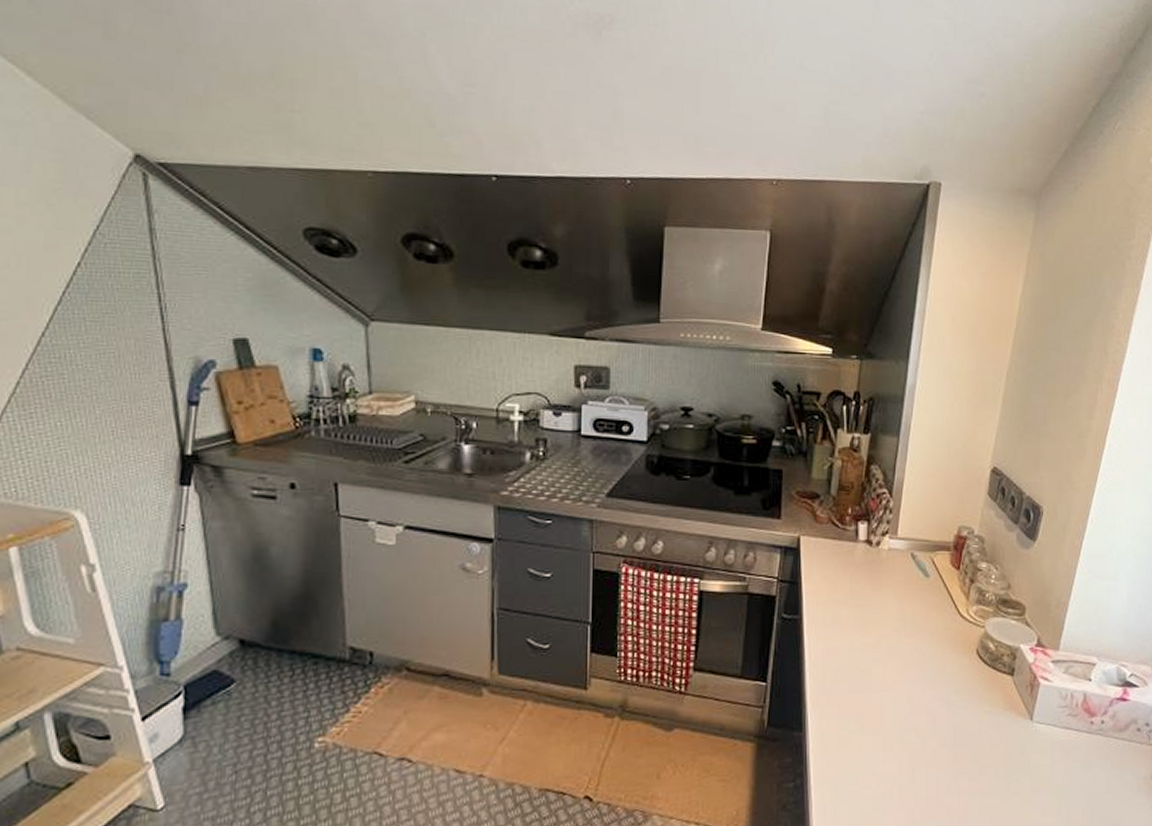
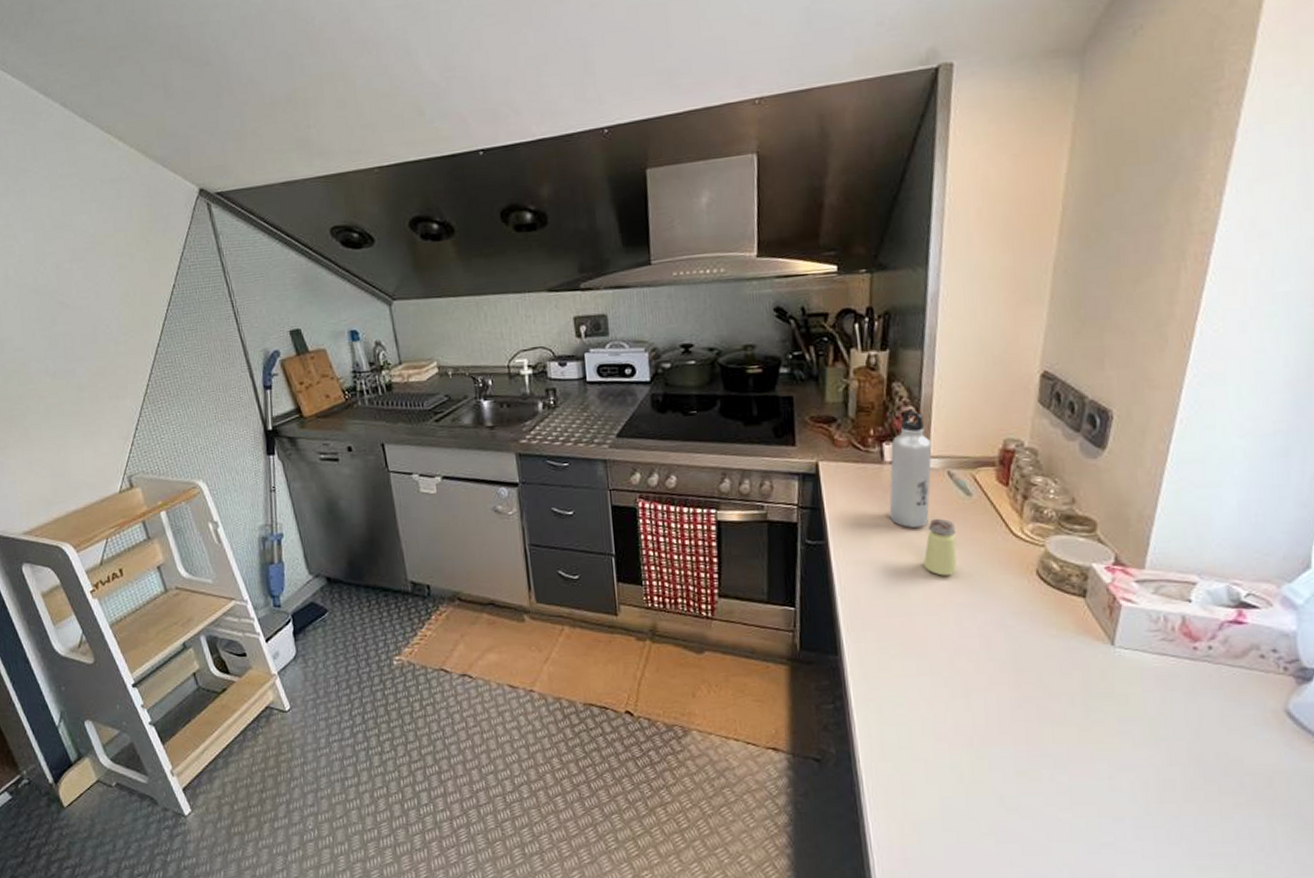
water bottle: none [859,493,900,605] -> present [889,410,932,528]
saltshaker: none [885,597,913,653] -> present [923,518,957,576]

